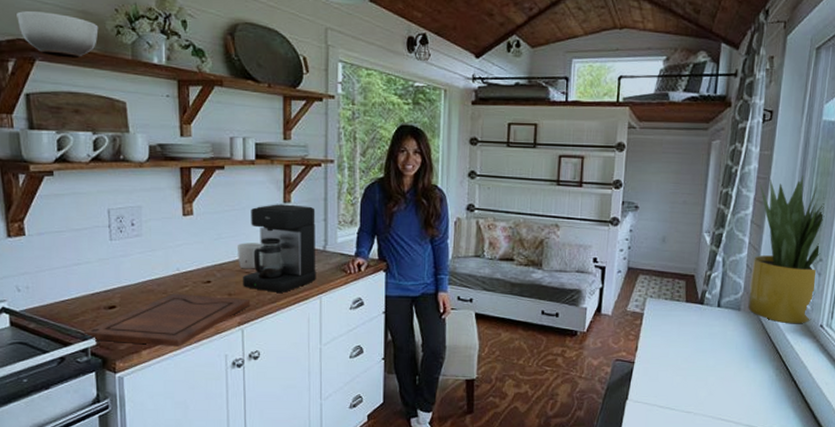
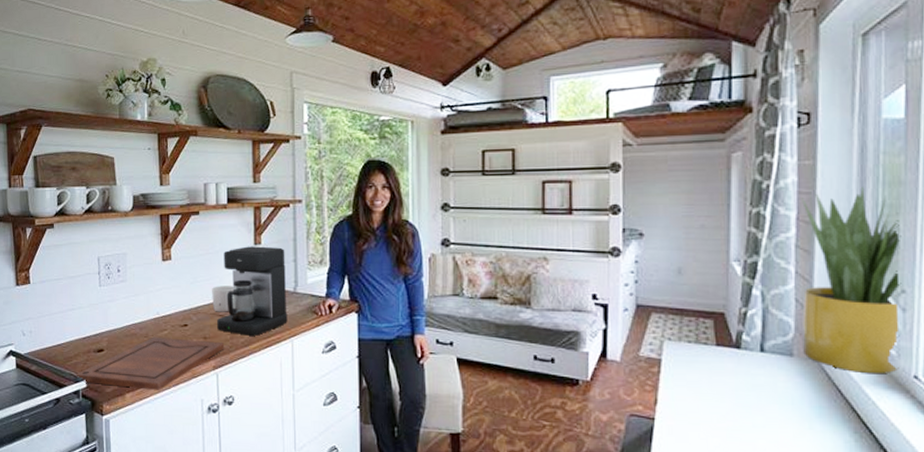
bowl: present [17,11,99,59] -> none [28,84,92,123]

